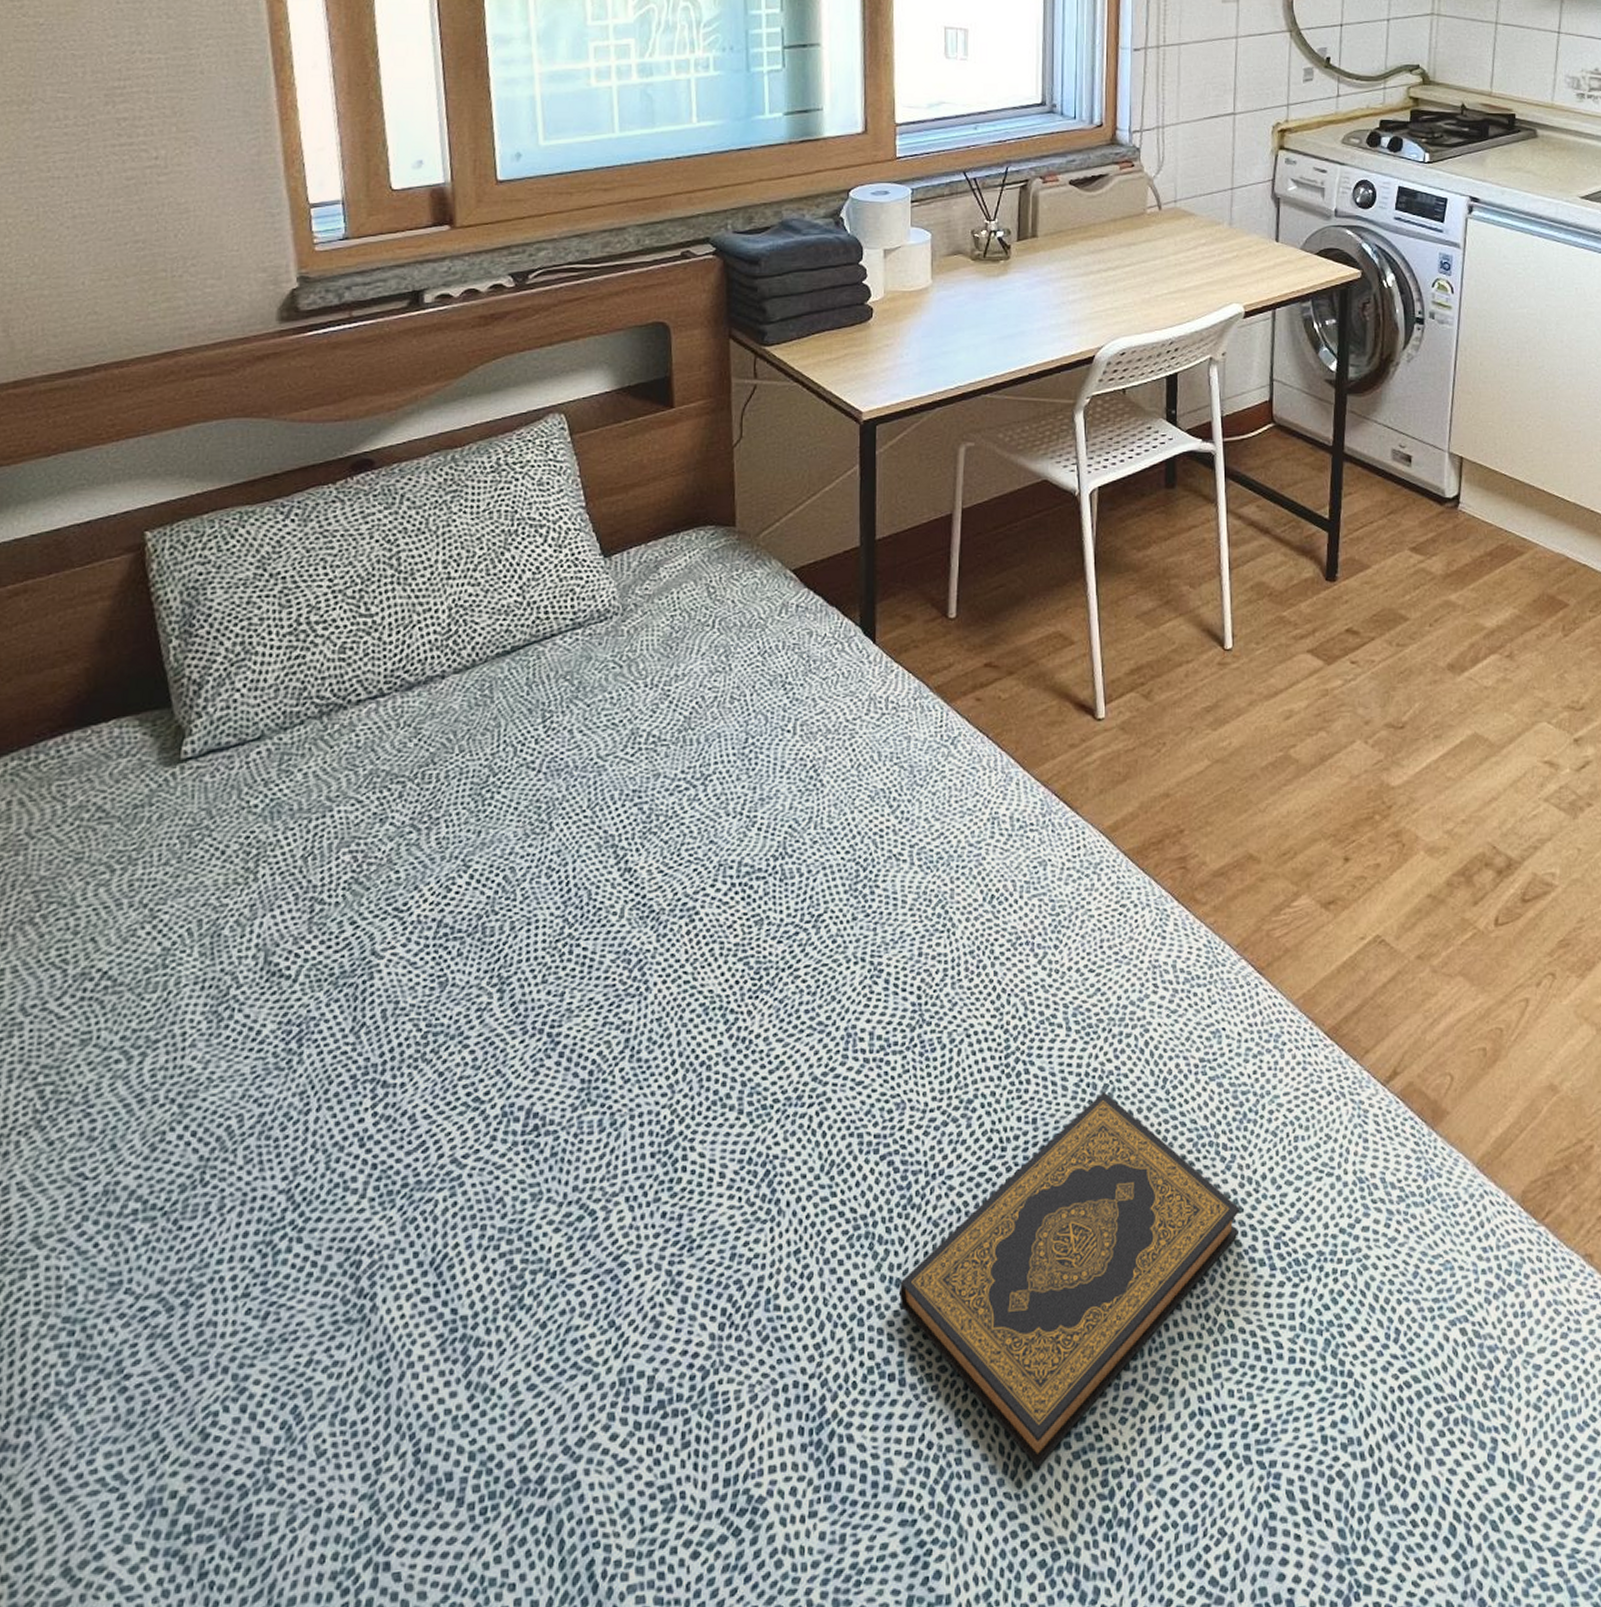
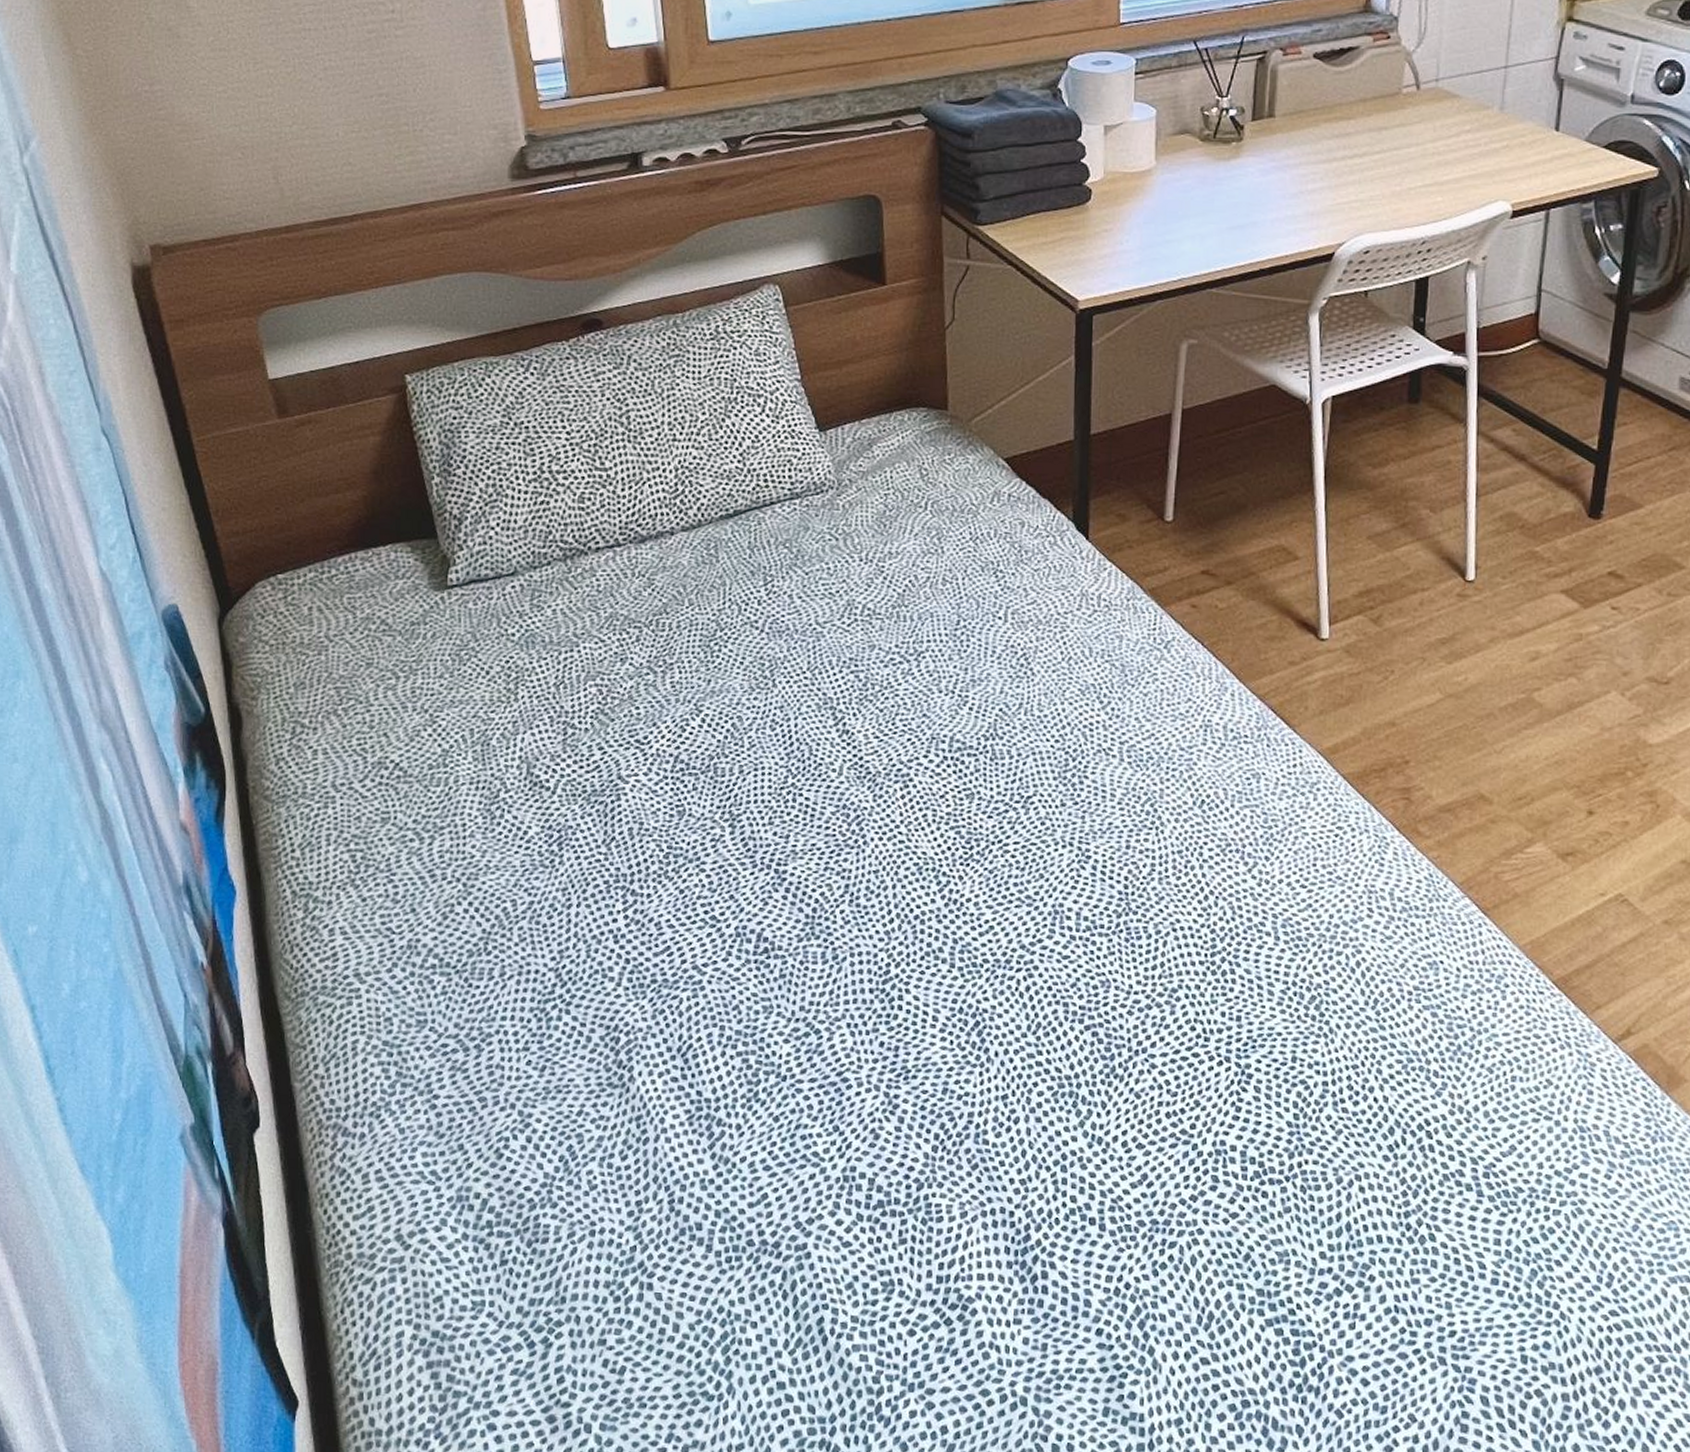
hardback book: present [899,1091,1239,1468] -> none [1101,1002,1448,1326]

